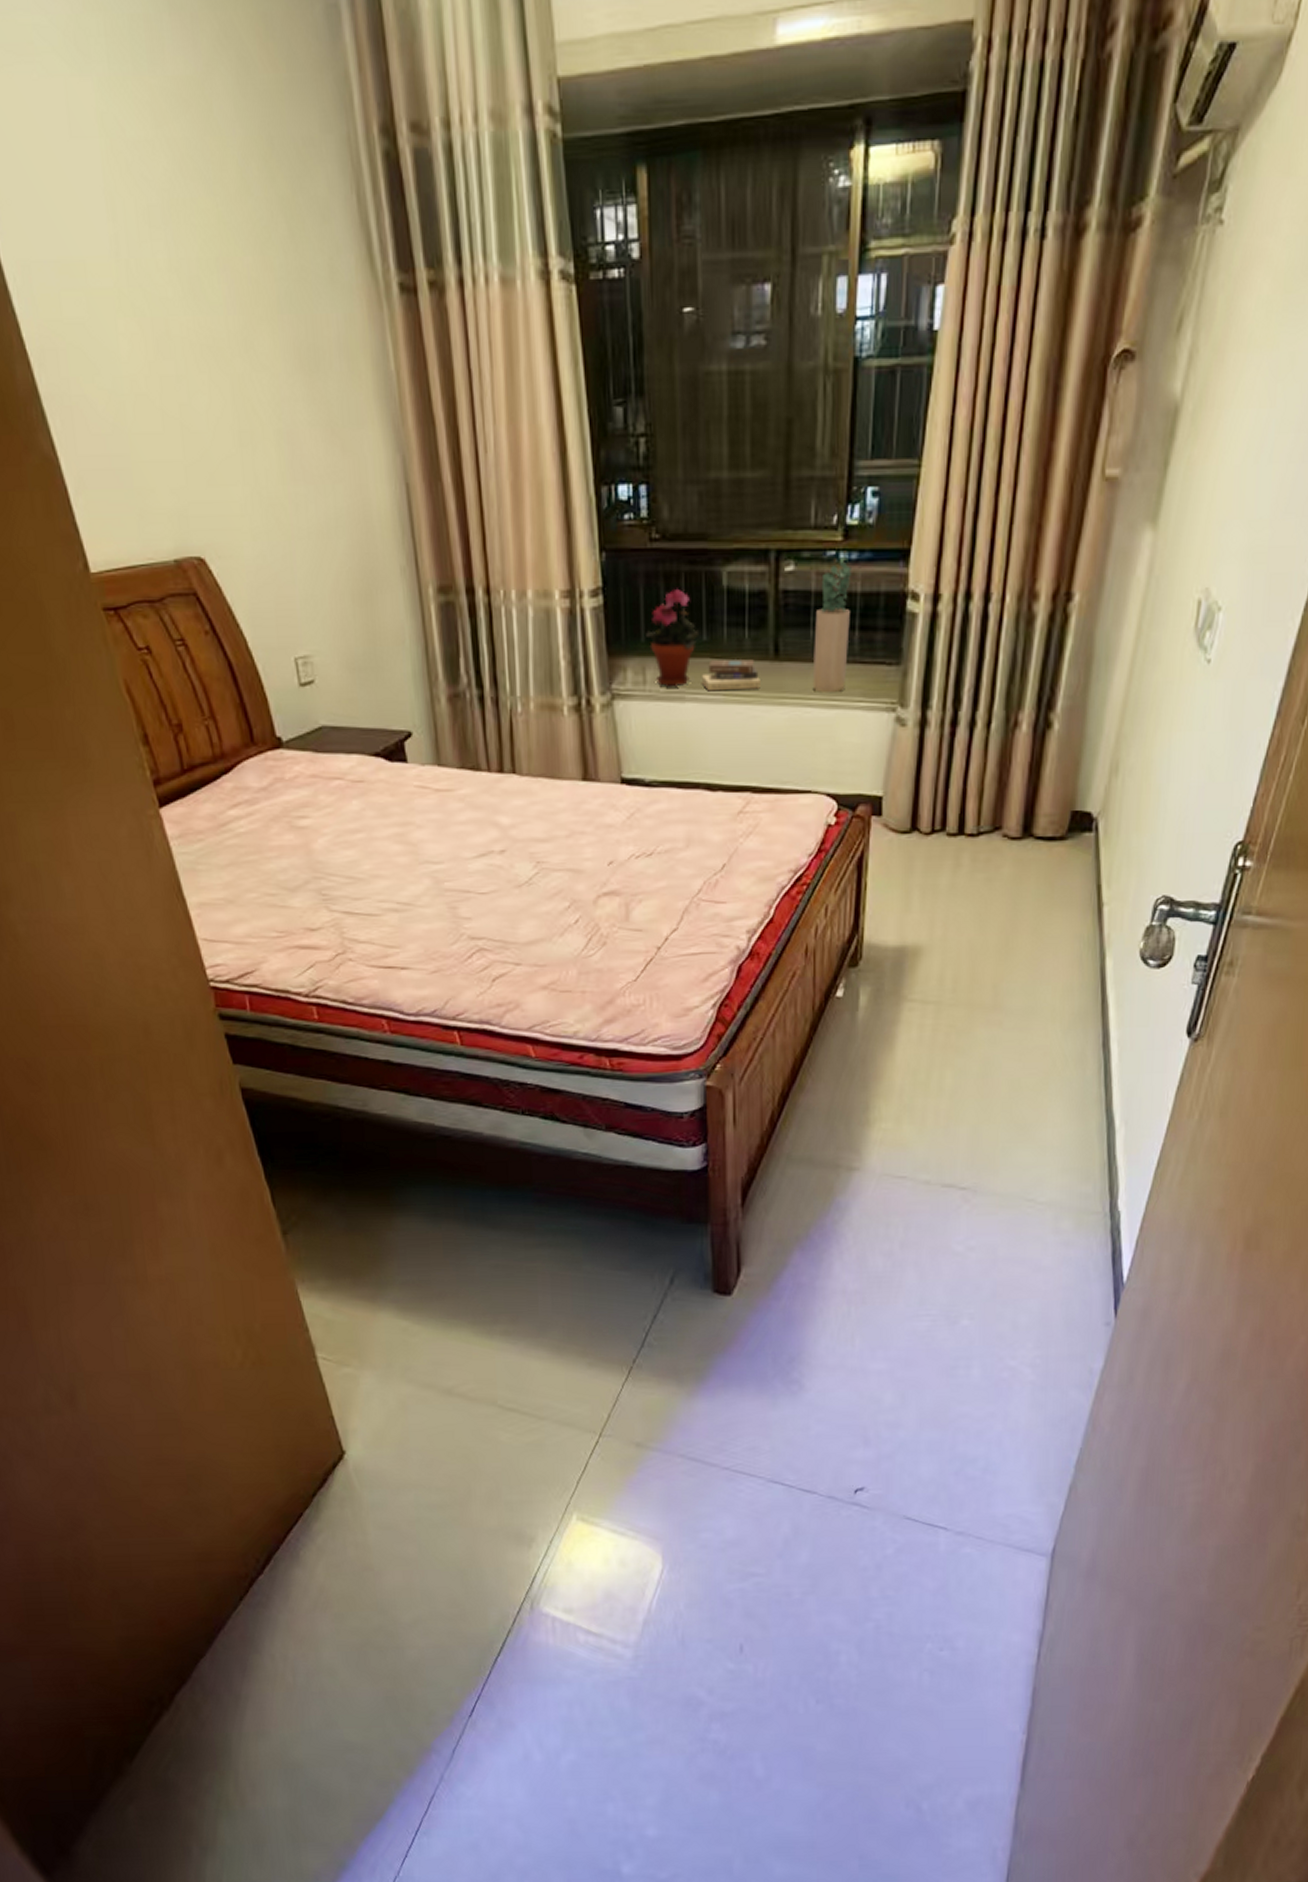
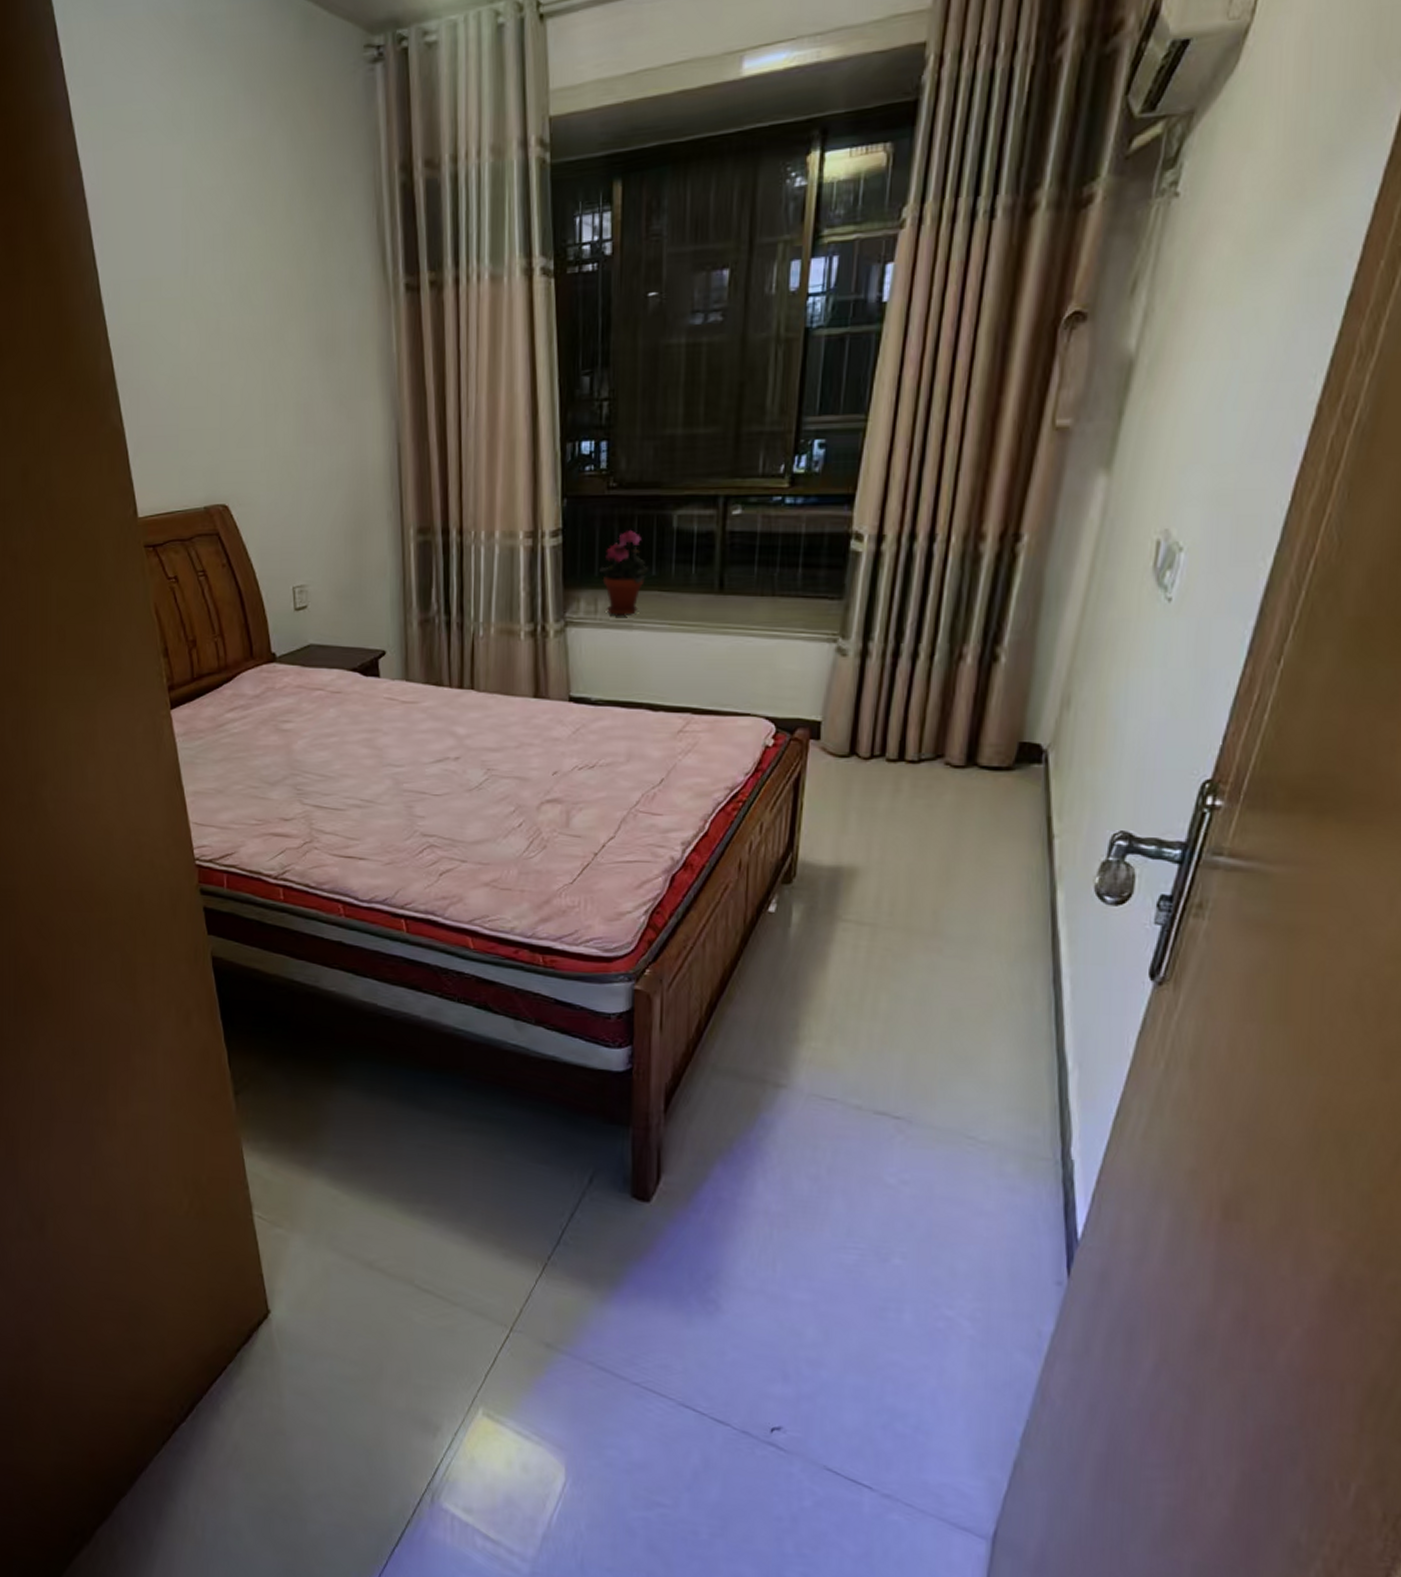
books: present [701,659,761,692] -> none [648,593,705,621]
vase: present [812,550,852,692] -> none [755,496,797,623]

